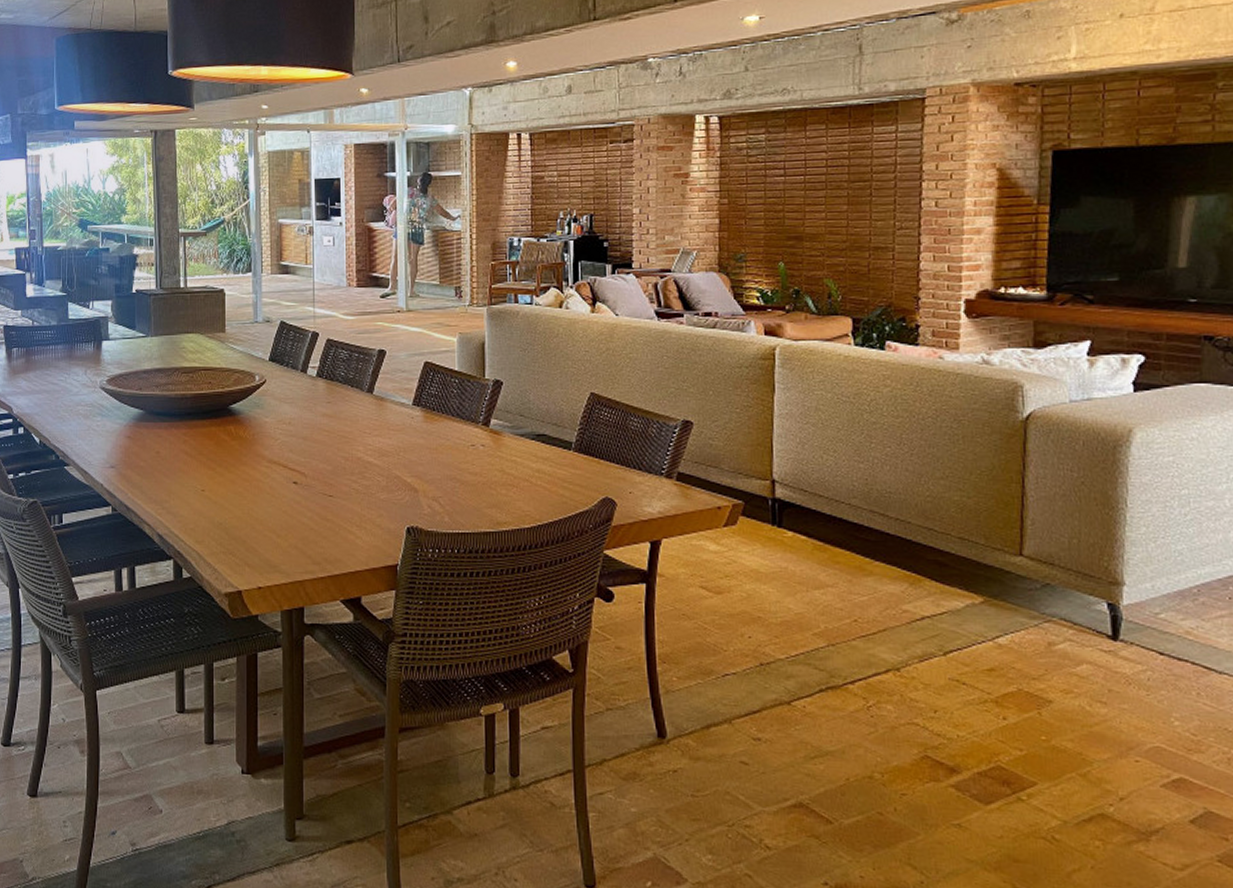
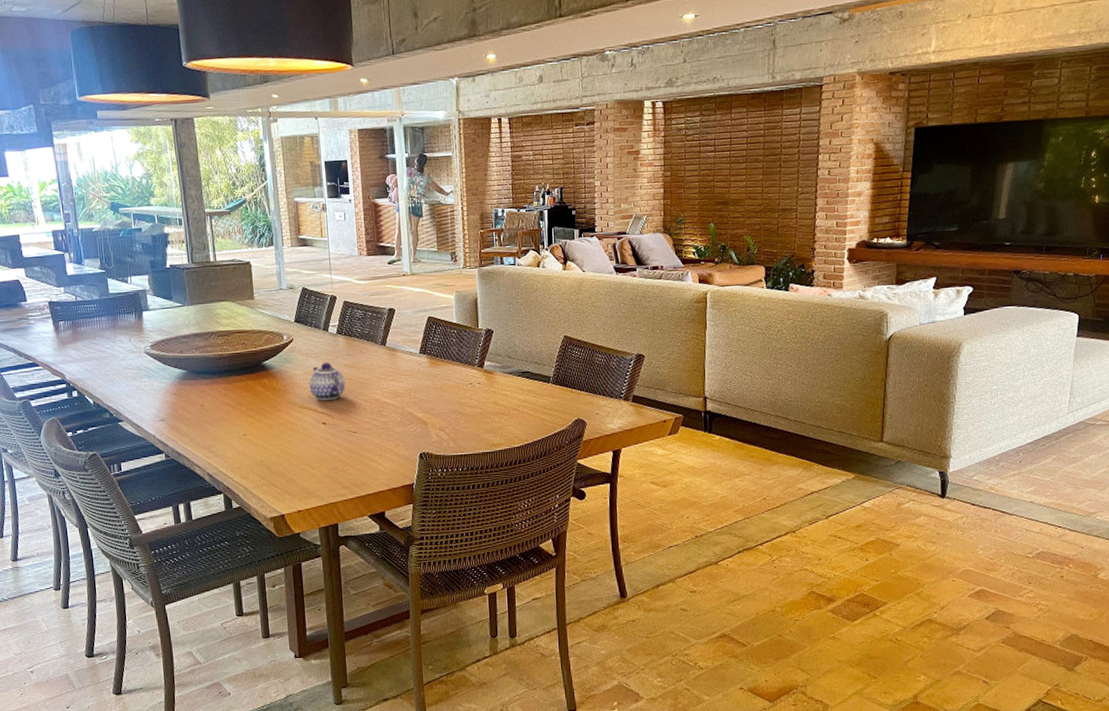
teapot: none [280,409,323,455] -> present [308,362,346,400]

